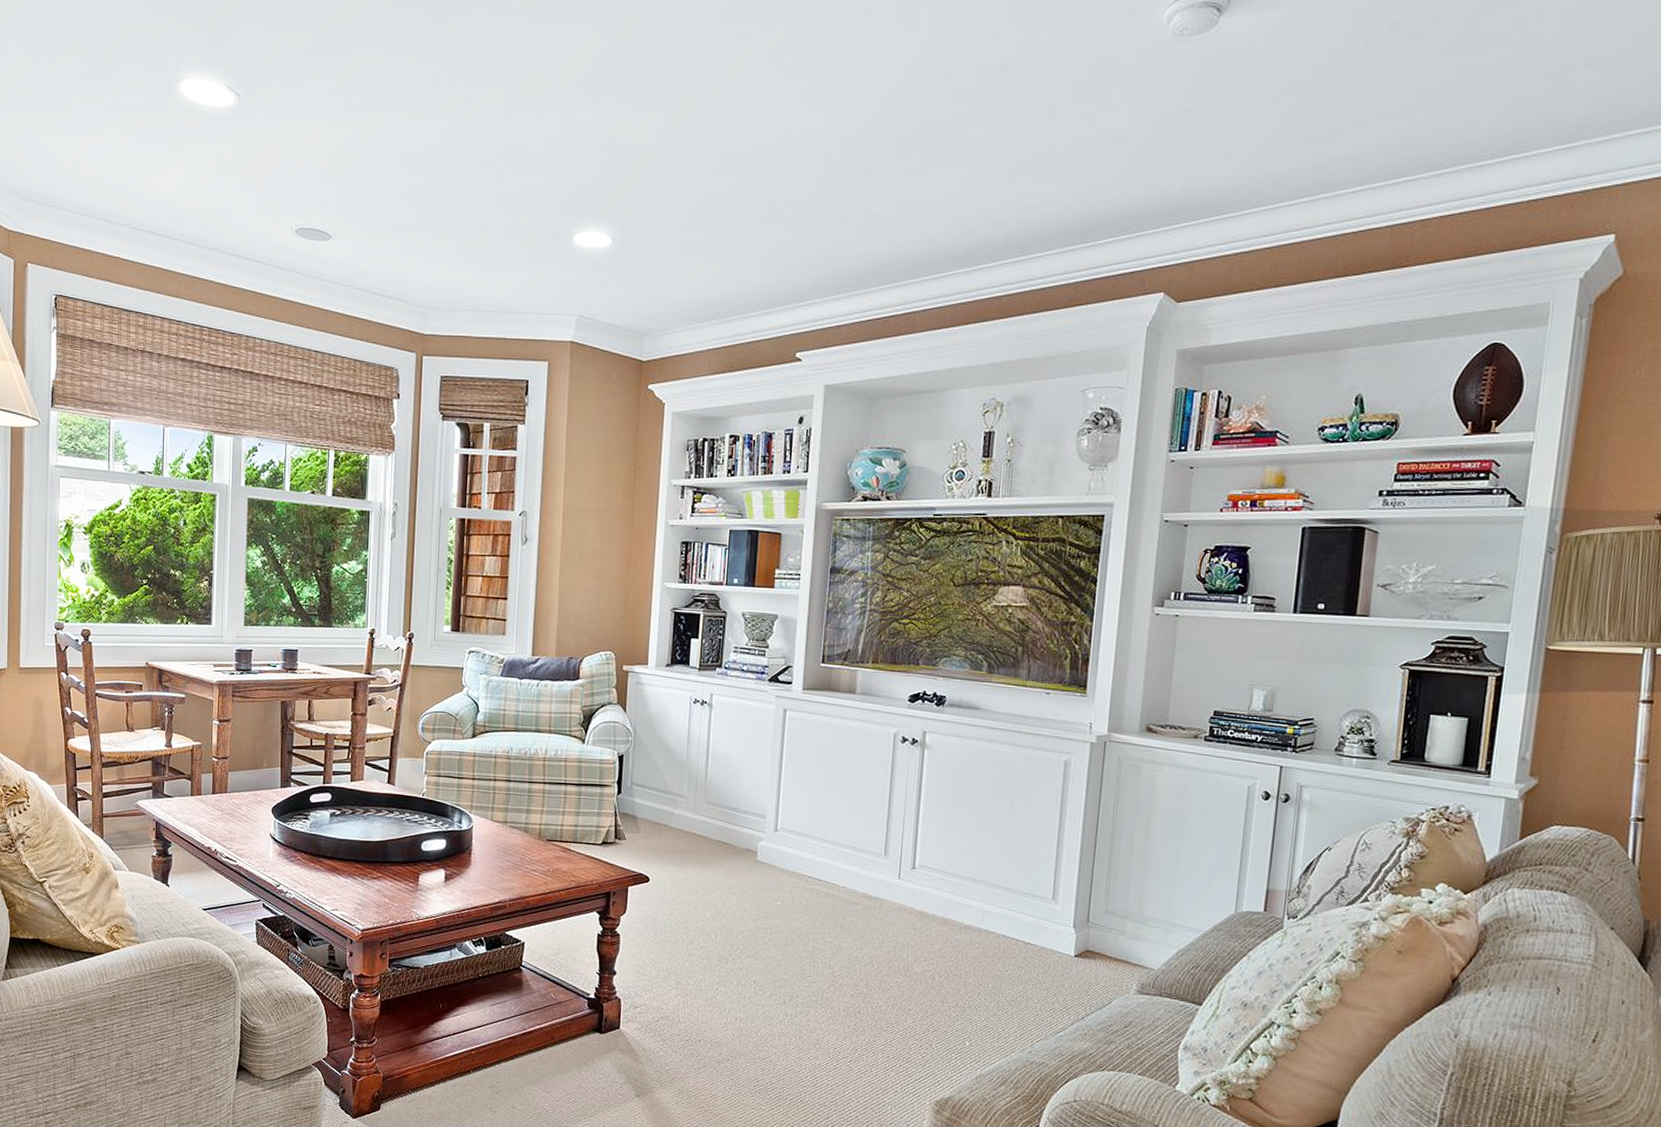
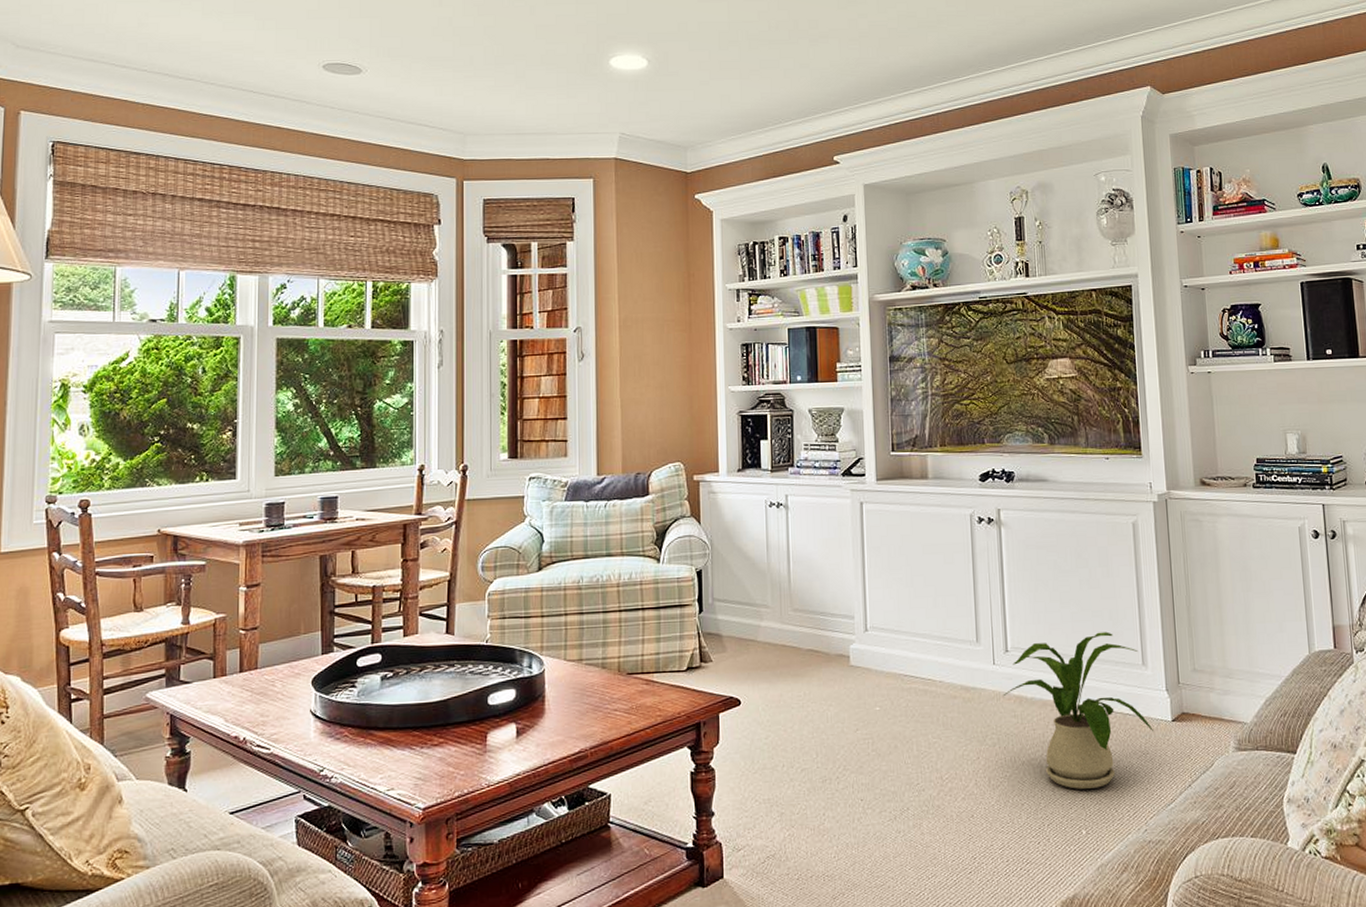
house plant: none [904,862,1054,1007] -> present [1003,631,1153,789]

